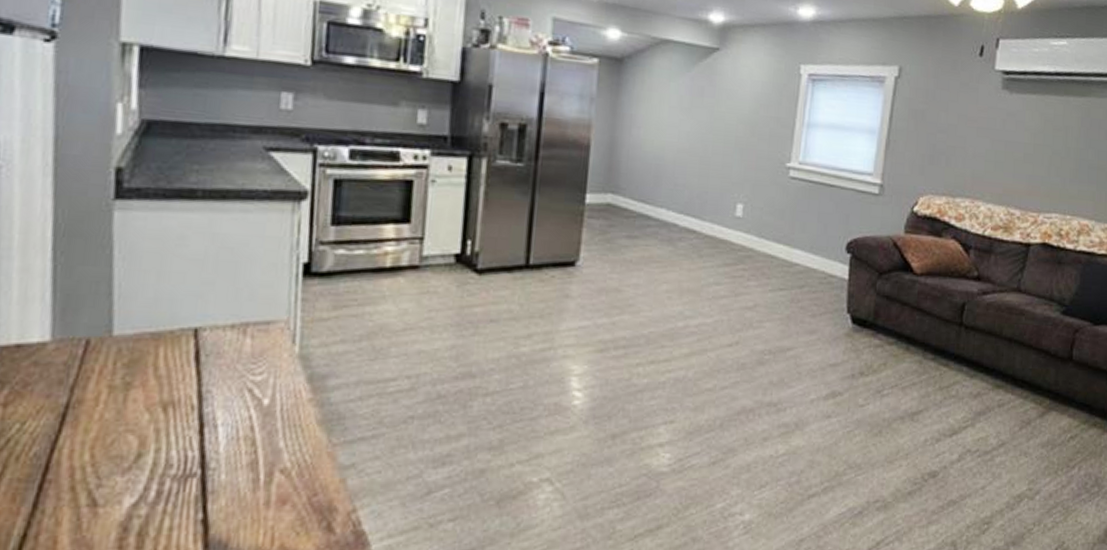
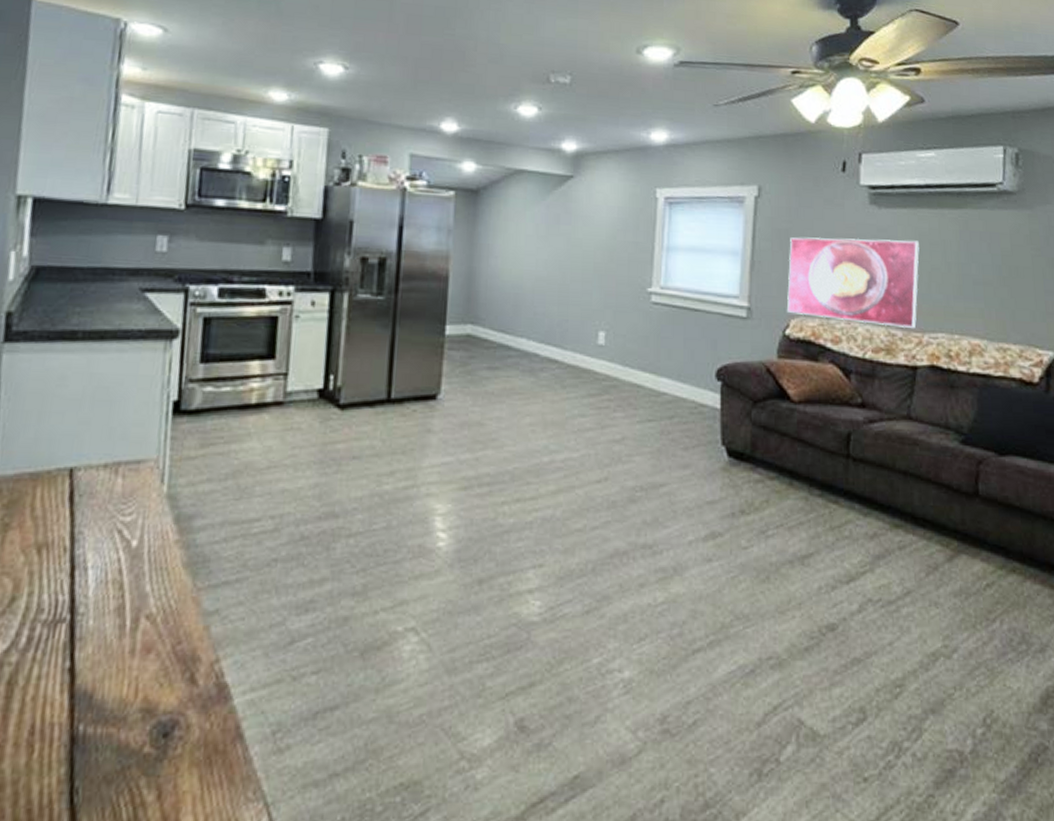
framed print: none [916,118,1044,208] -> present [786,237,919,328]

